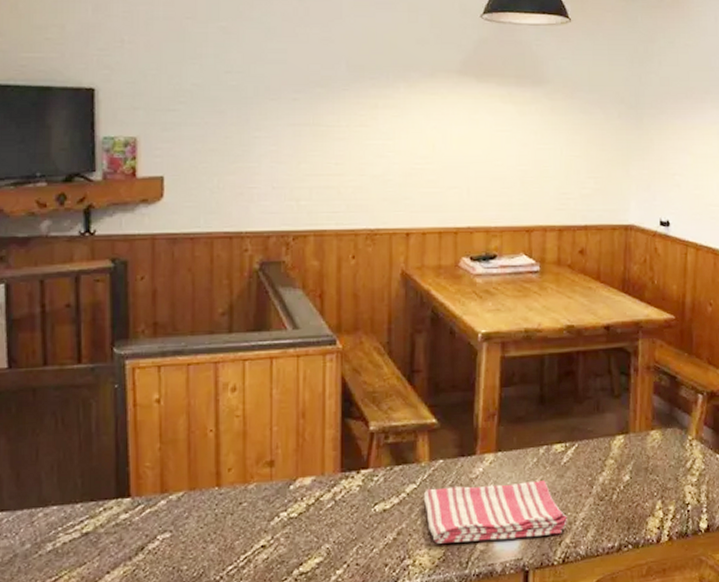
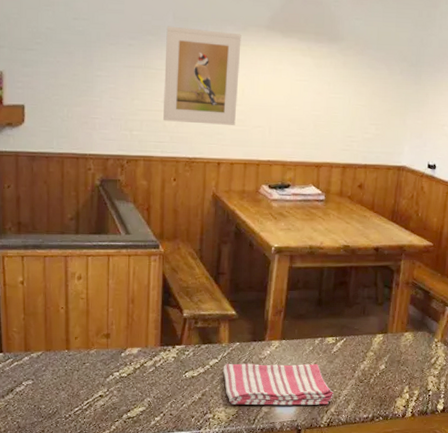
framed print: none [337,75,429,188] -> present [163,26,241,125]

